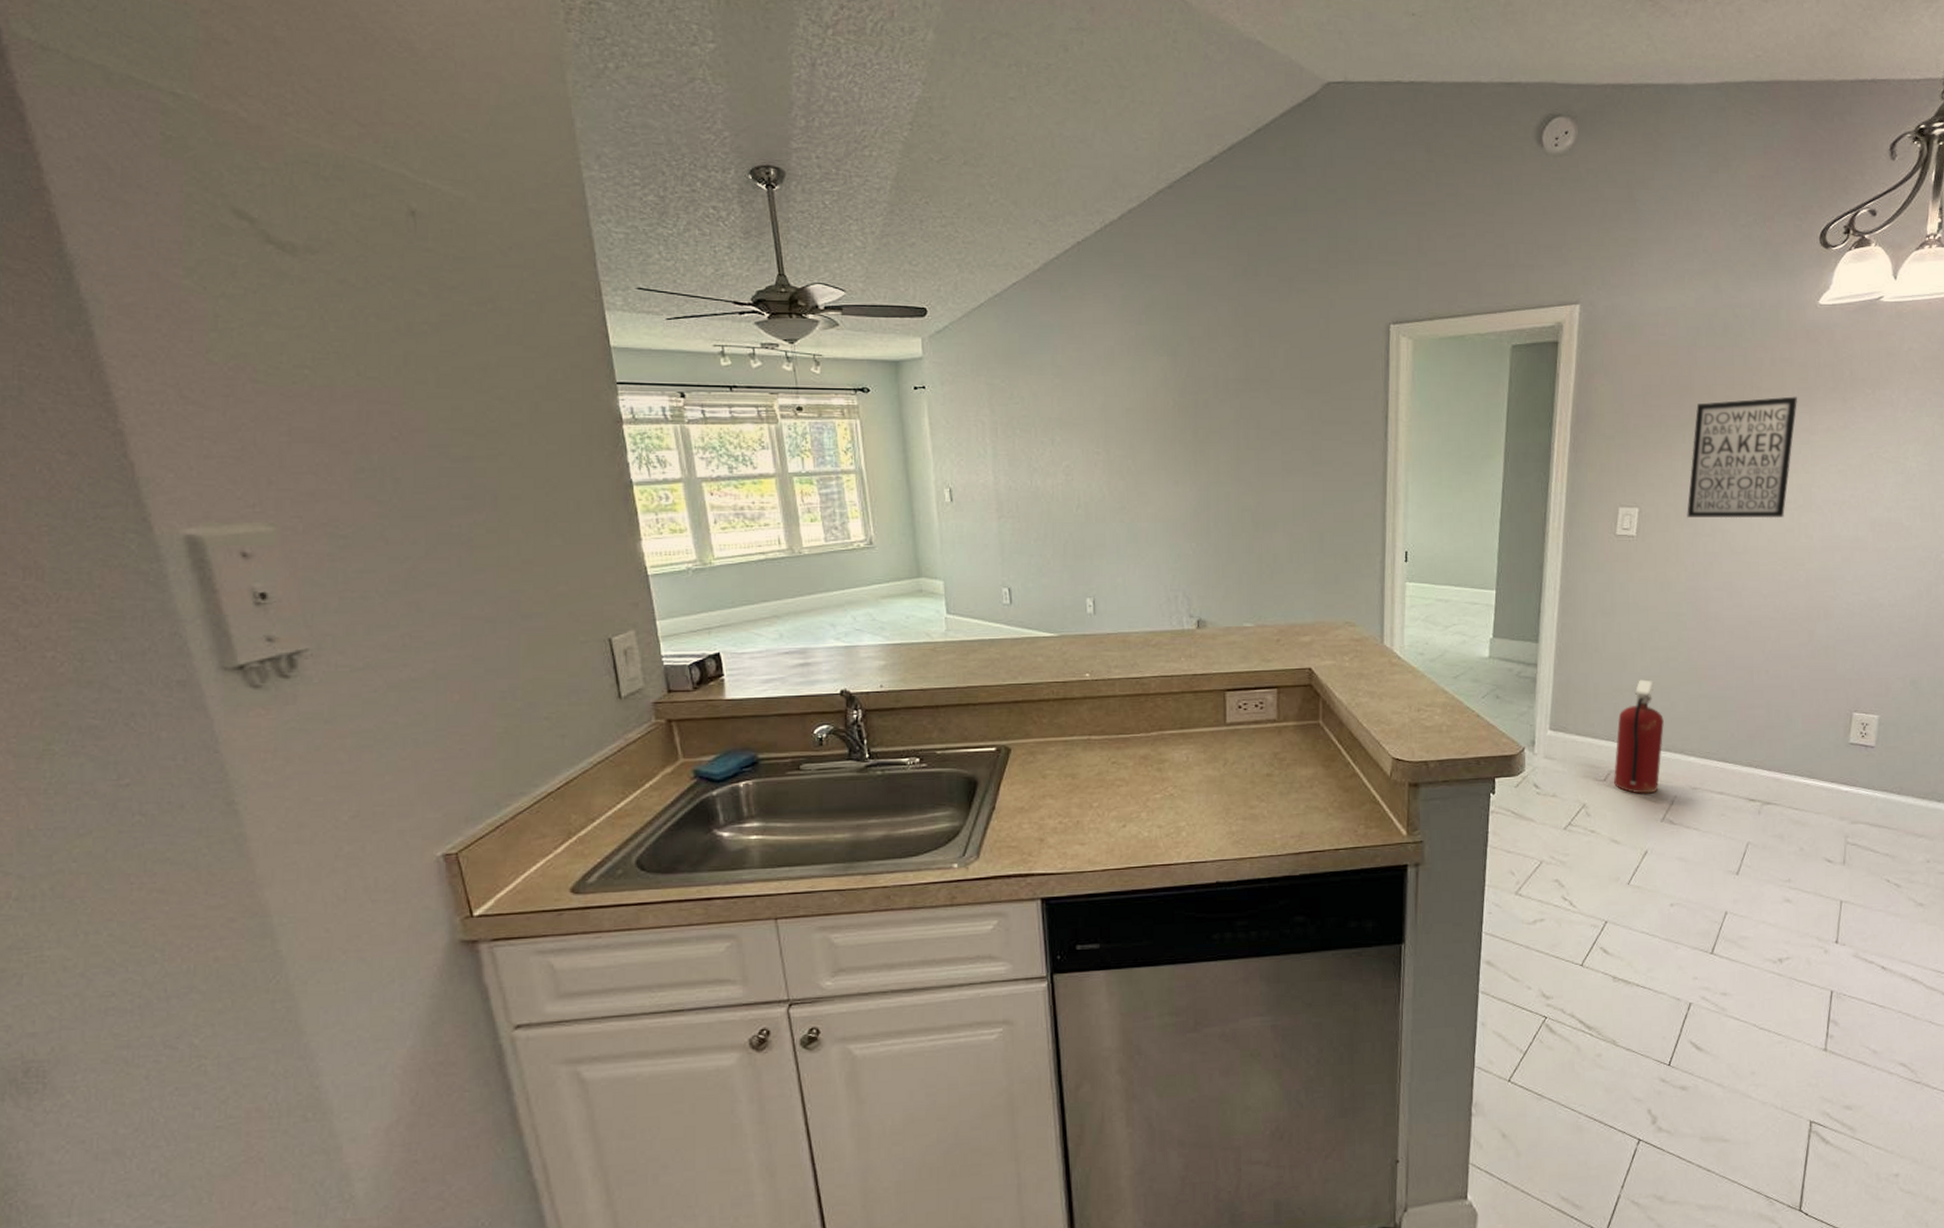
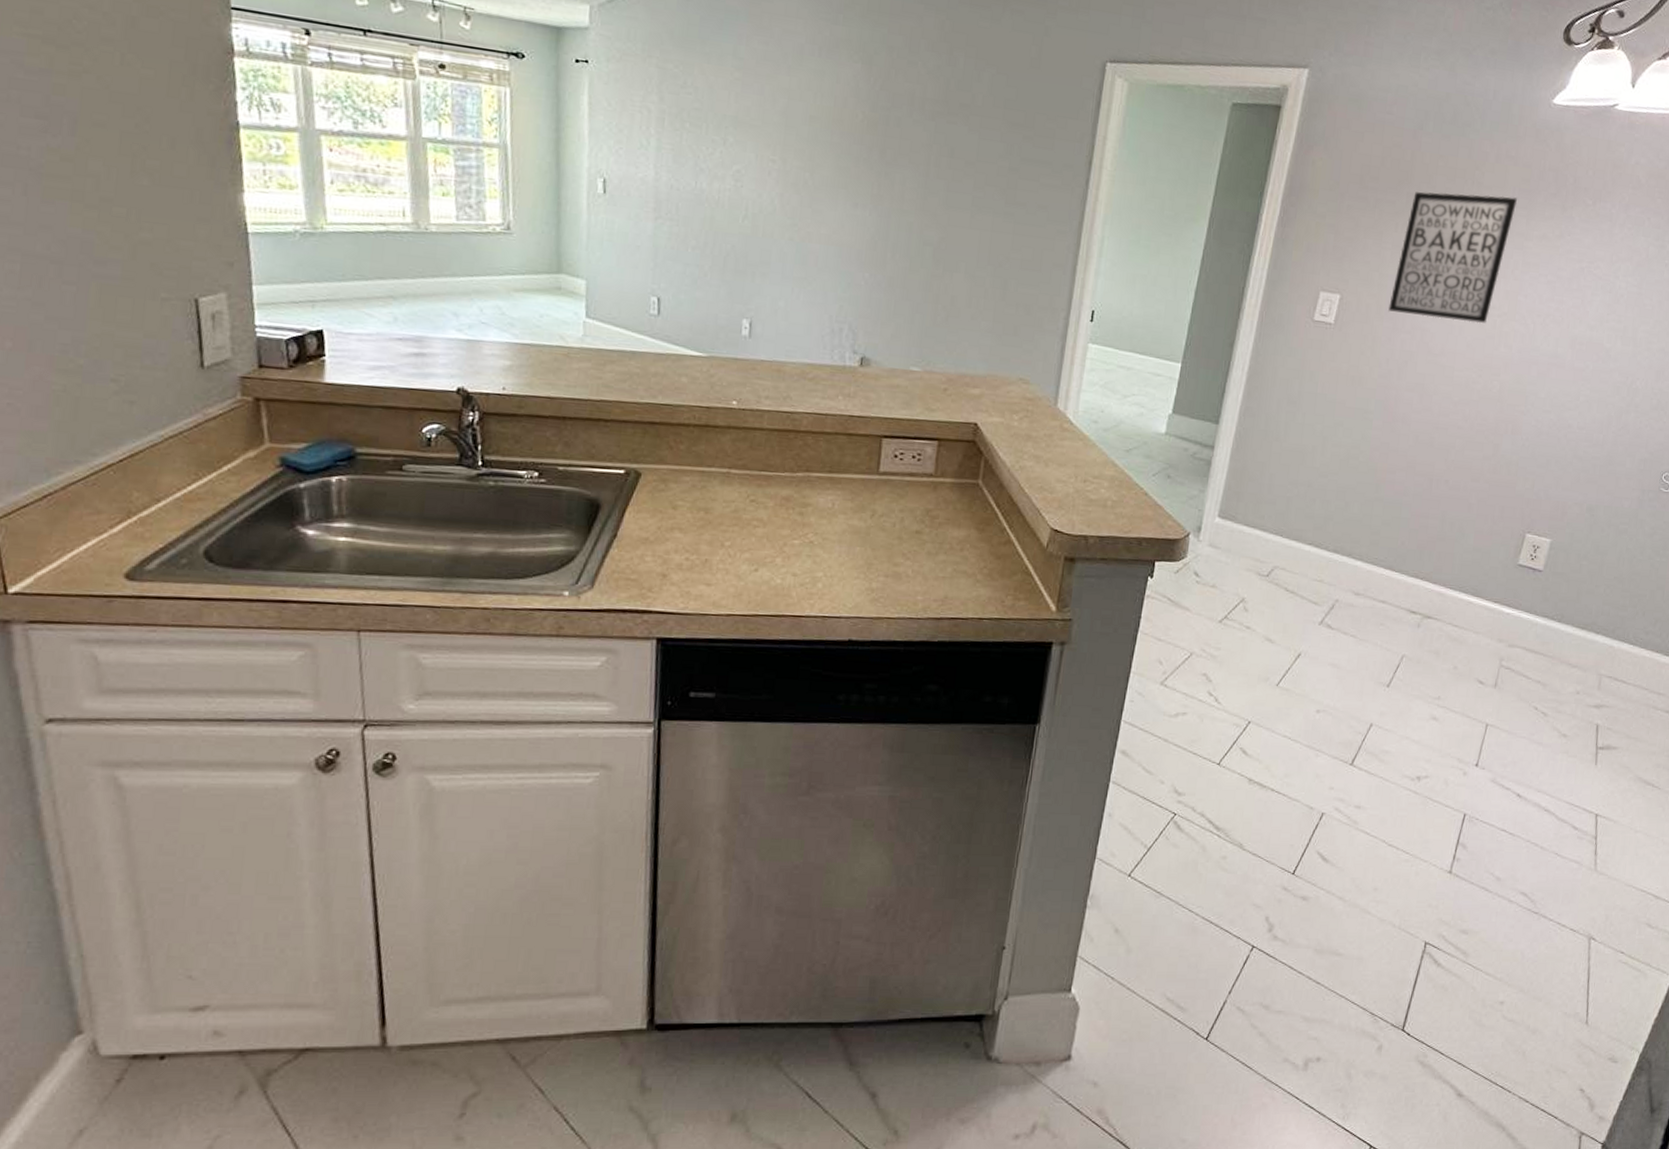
fire extinguisher: present [1613,679,1664,794] -> none [1276,475,1336,595]

